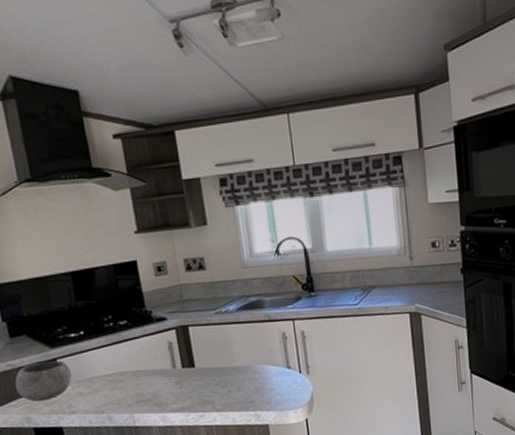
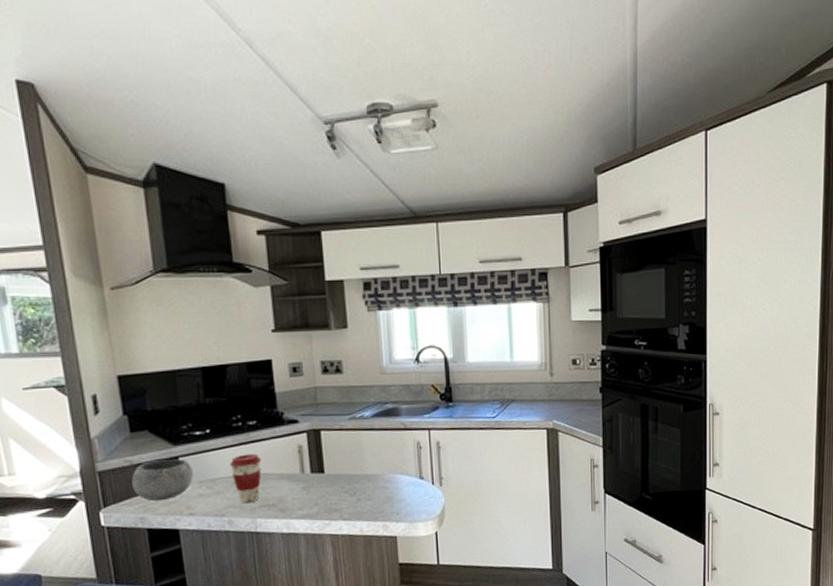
coffee cup: none [105,352,136,400] -> present [230,453,262,504]

